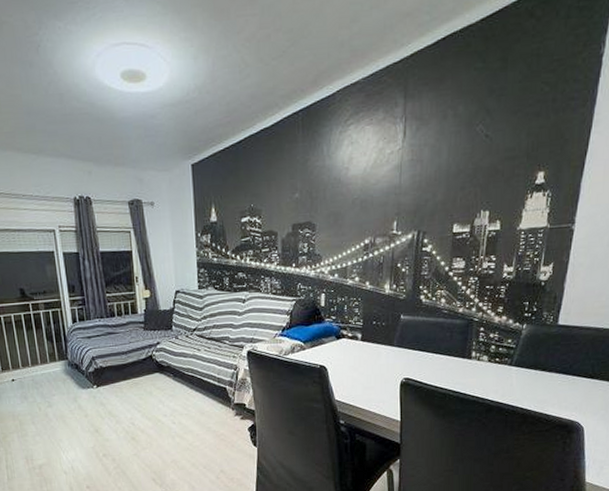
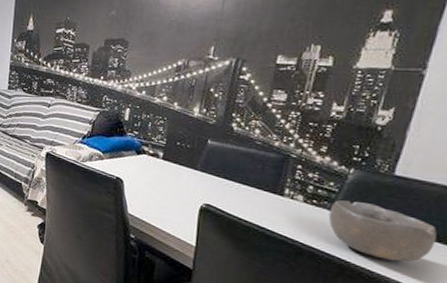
bowl: none [510,353,595,402] -> present [328,200,438,262]

